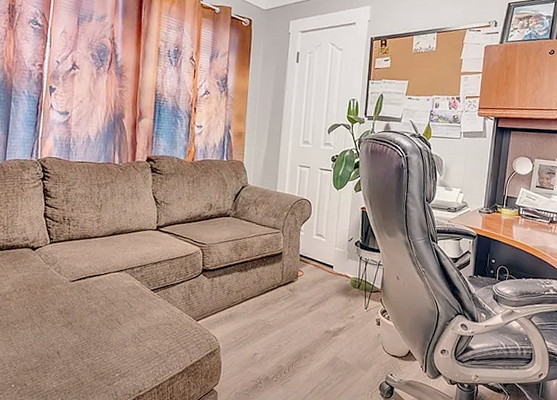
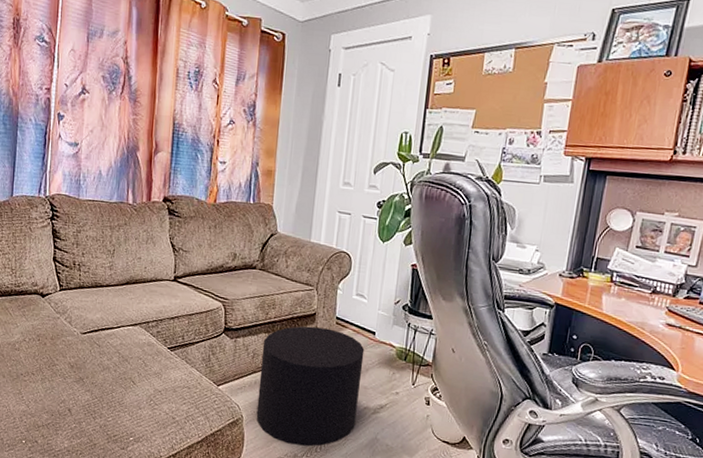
stool: none [232,264,324,369] -> present [256,326,365,447]

